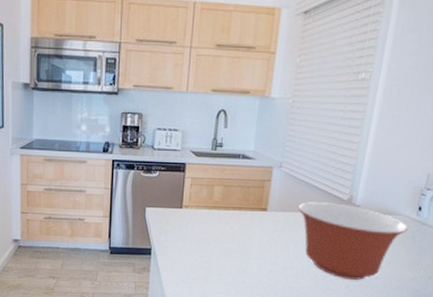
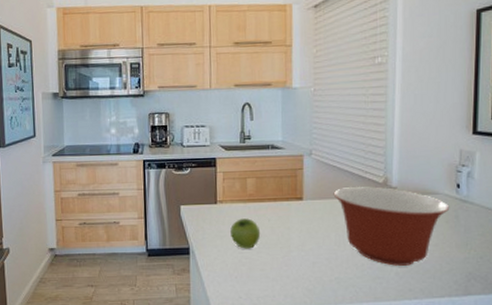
fruit: none [193,224,222,254] -> present [230,218,261,249]

